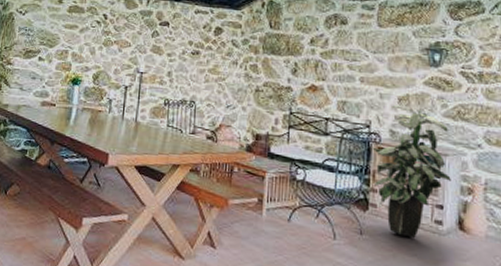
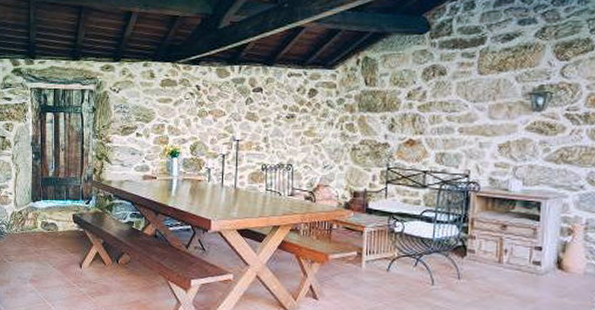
indoor plant: present [372,104,451,239] -> none [471,152,551,280]

